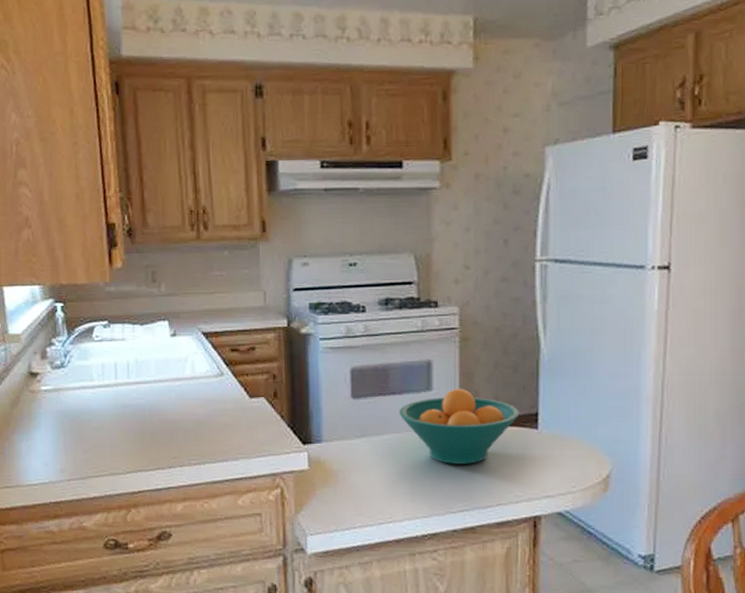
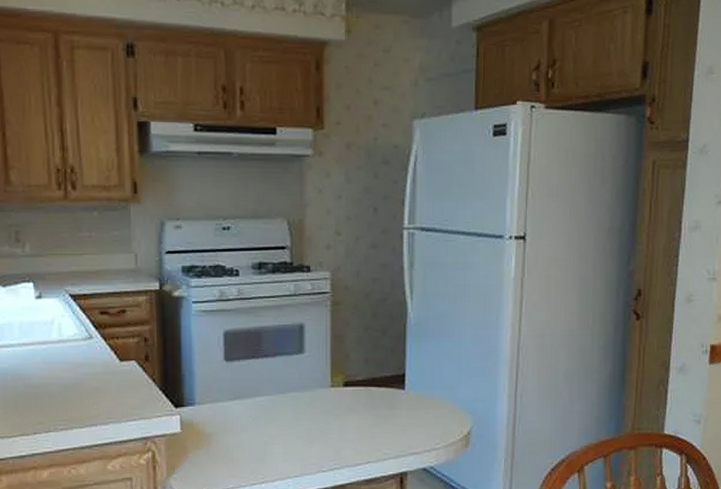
fruit bowl: present [399,388,519,464] -> none [272,351,387,425]

